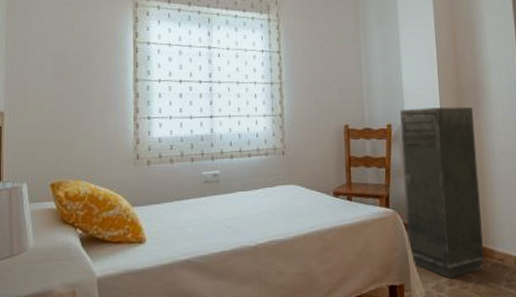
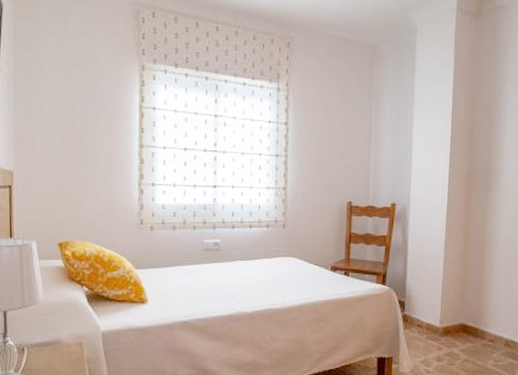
storage cabinet: present [400,106,485,279] -> none [400,188,483,355]

